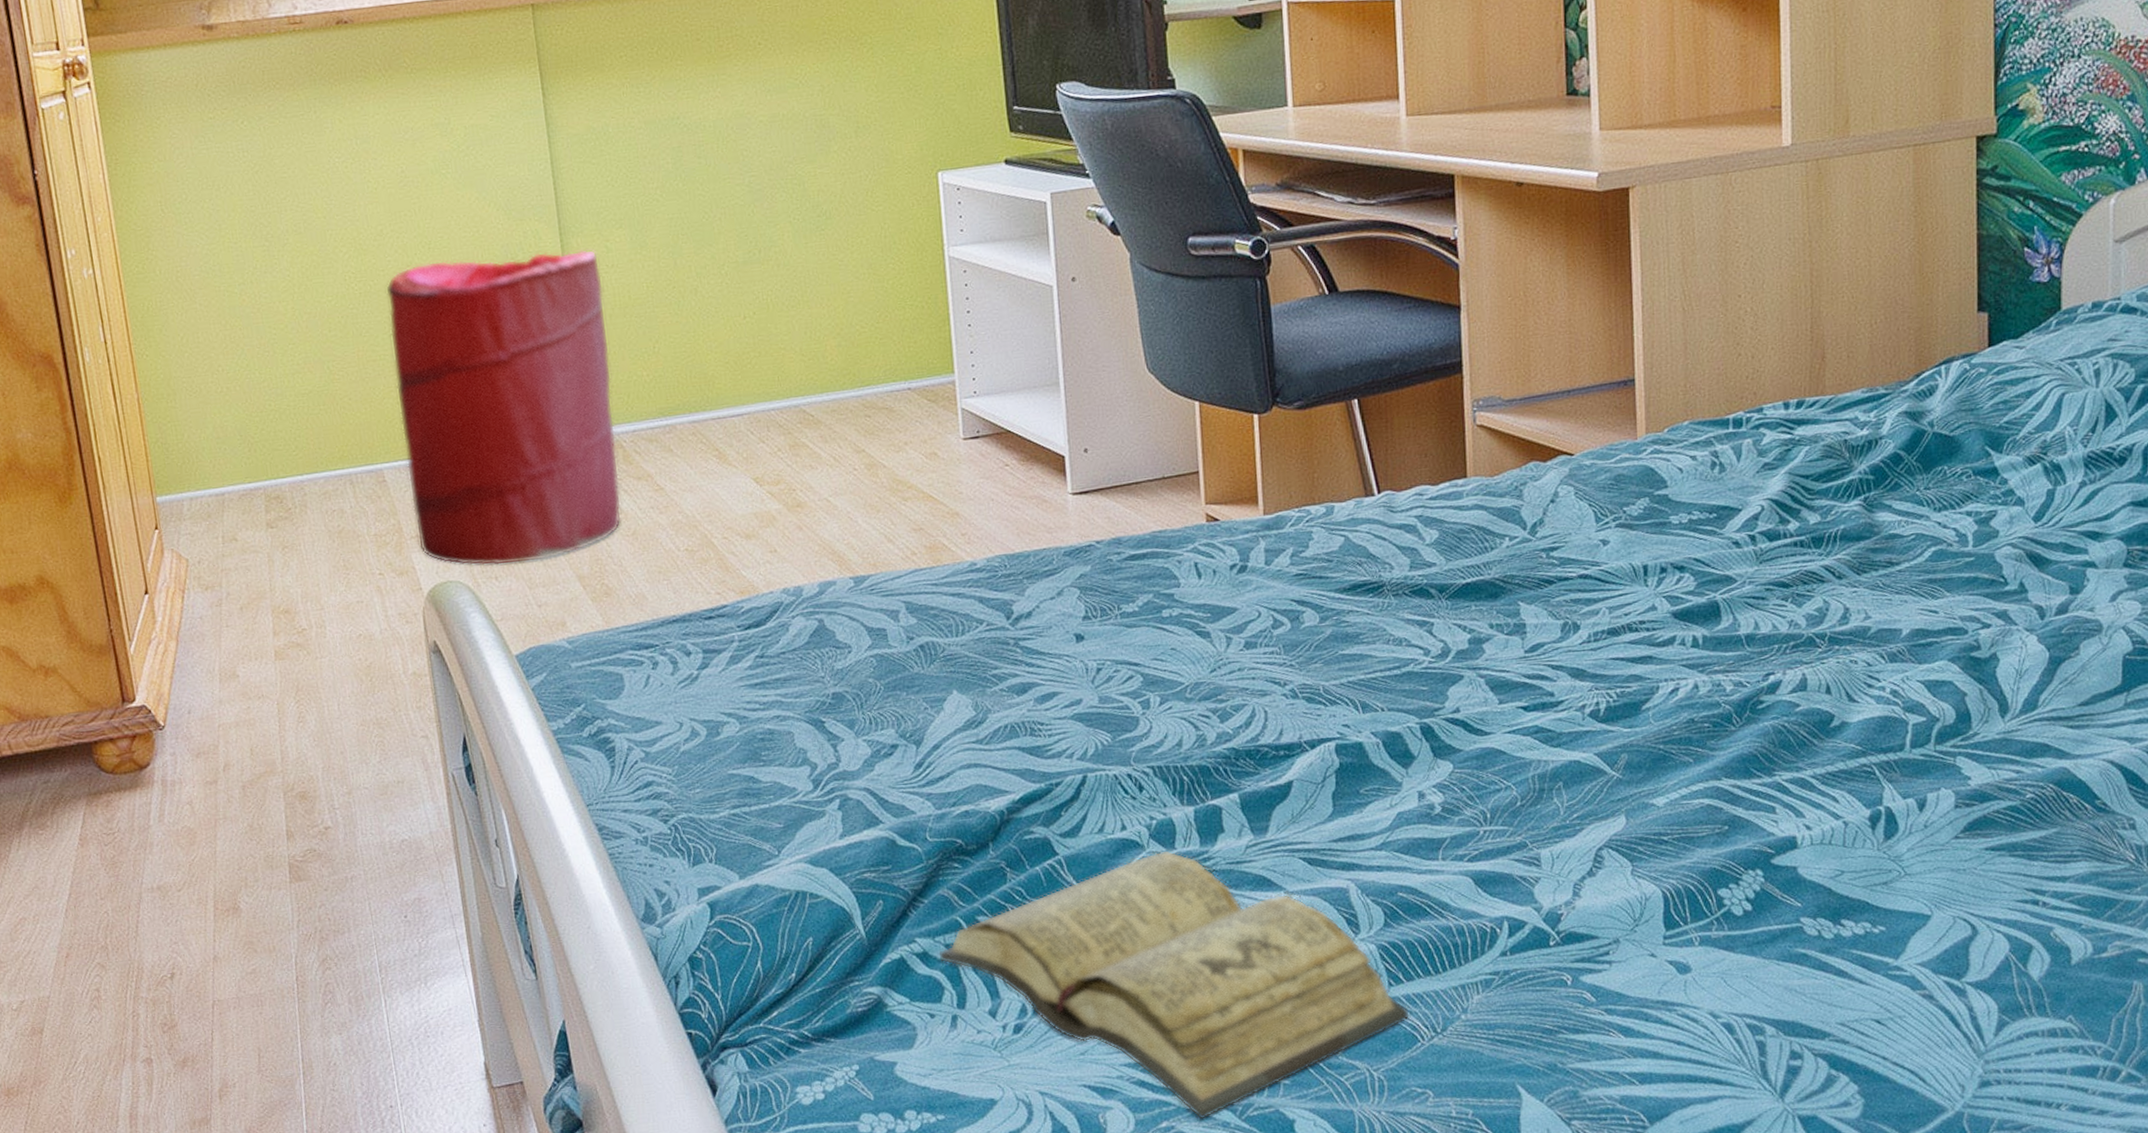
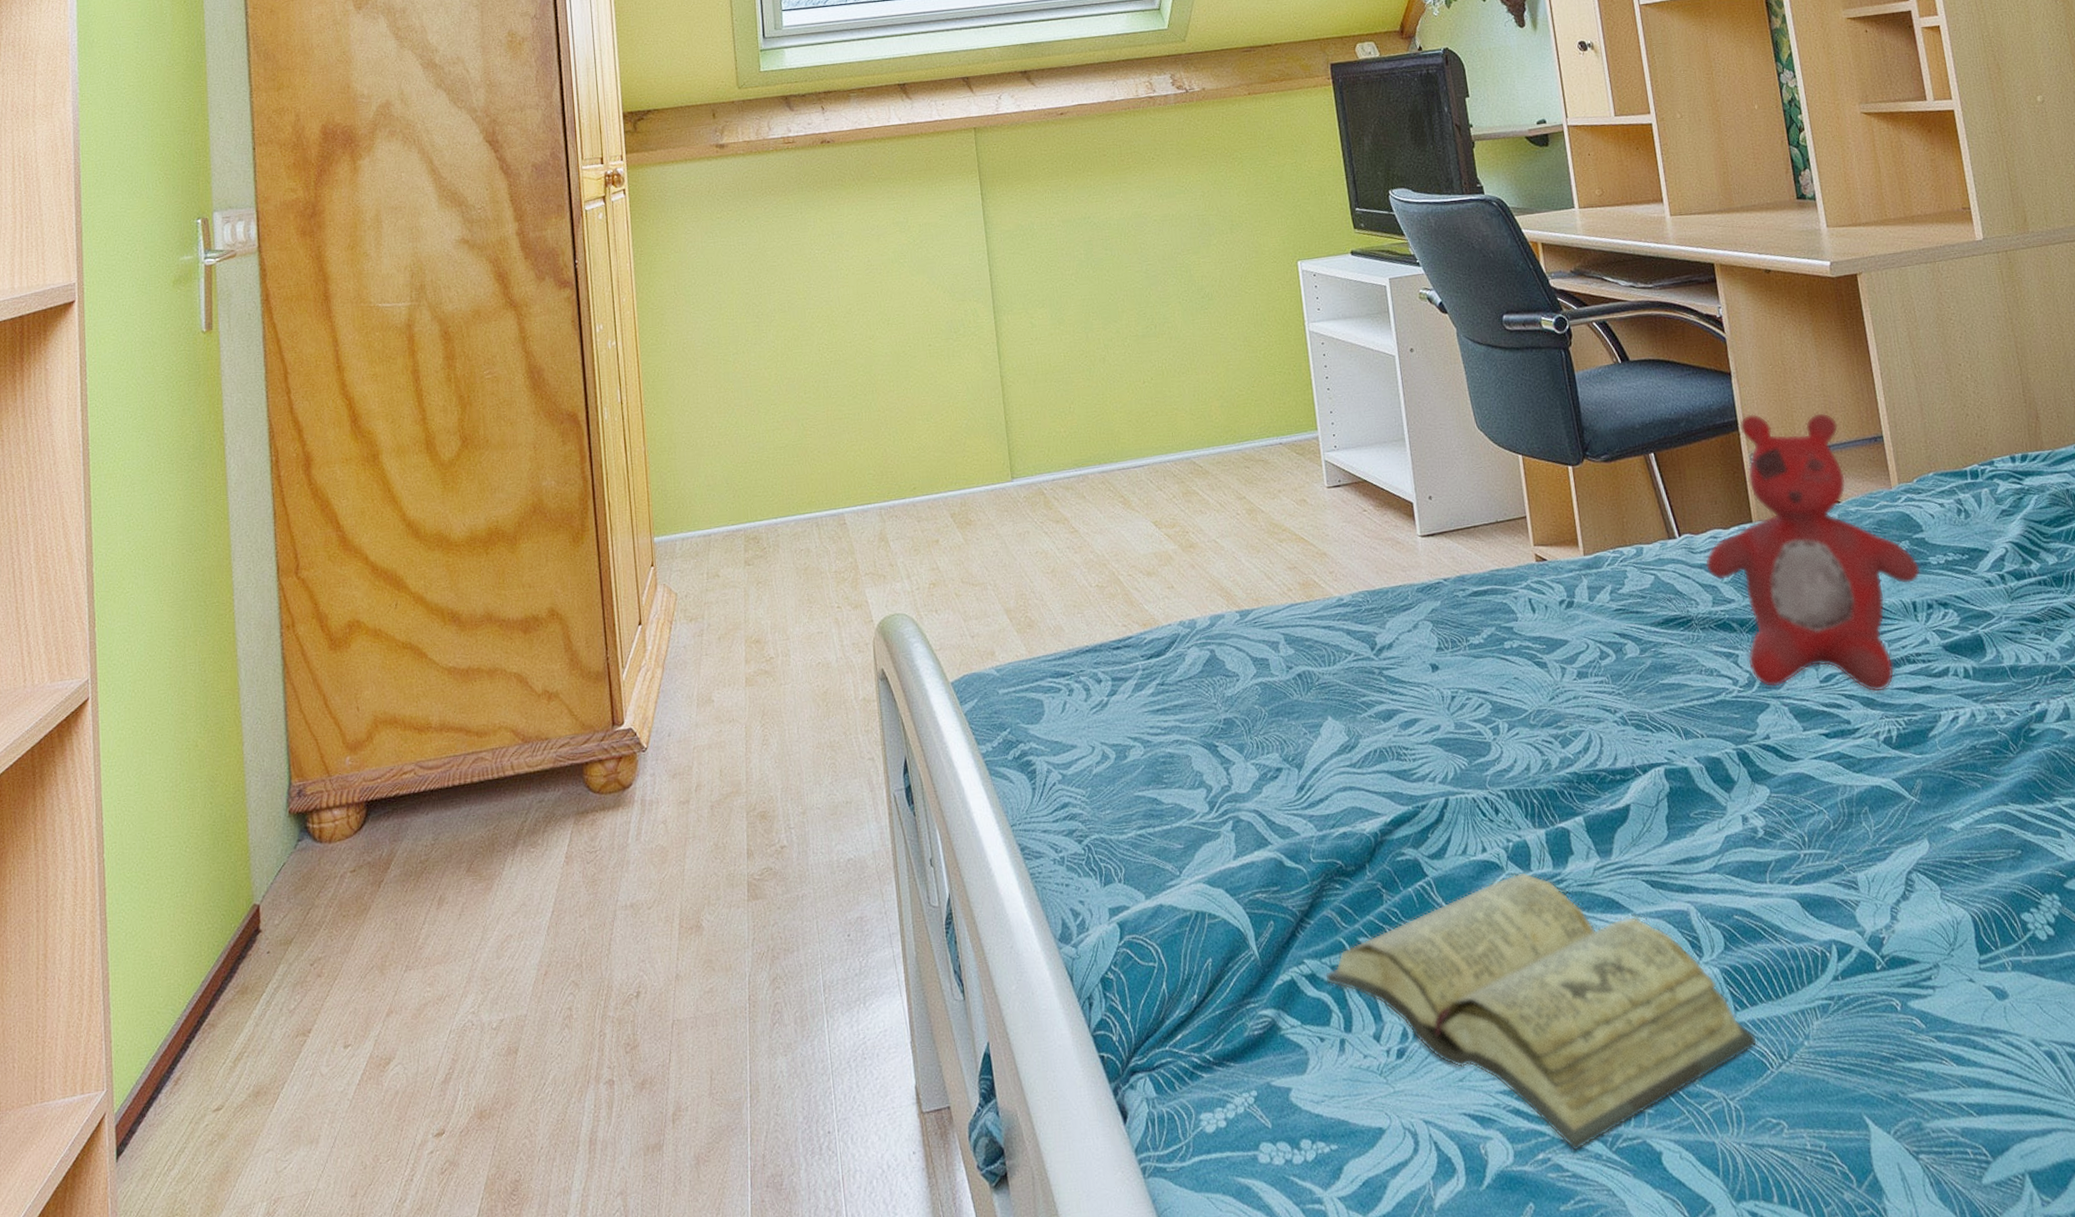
laundry hamper: present [387,249,622,566] -> none [852,325,1043,600]
stuffed bear: none [1405,351,1658,663] -> present [1705,412,1921,692]

